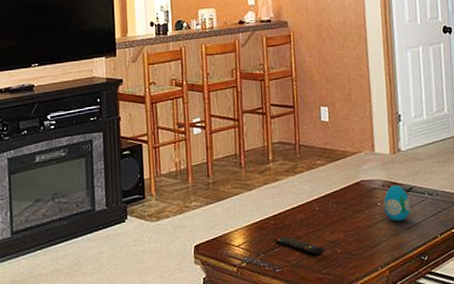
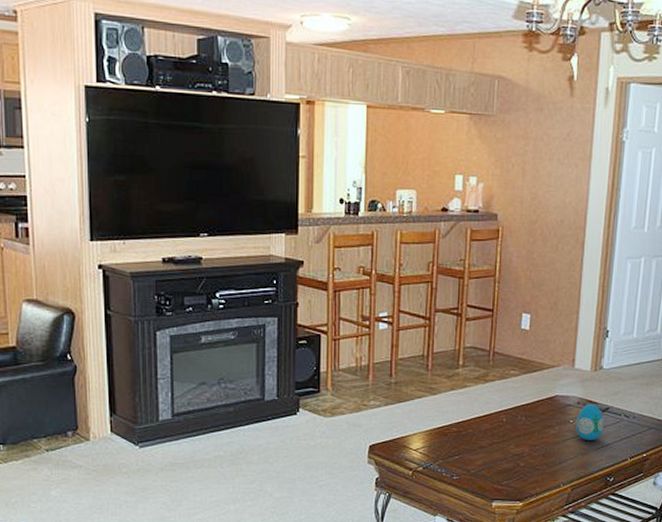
remote control: present [274,236,325,255] -> none [455,445,508,466]

